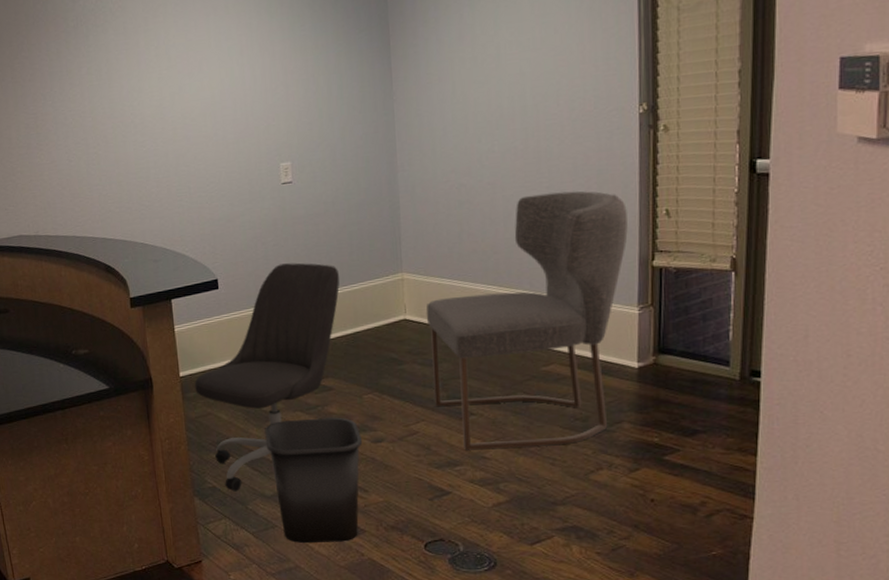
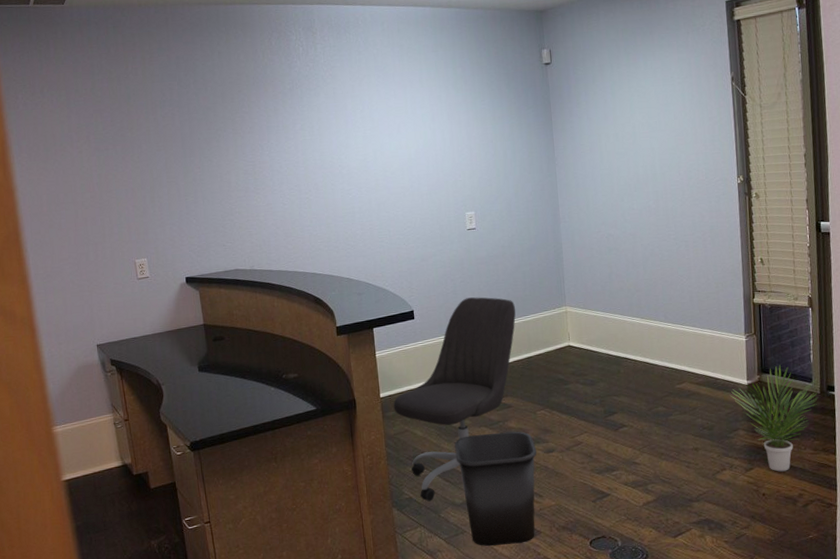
chair: present [426,191,628,450] -> none [585,242,735,457]
potted plant: none [614,343,737,474] -> present [730,365,819,472]

